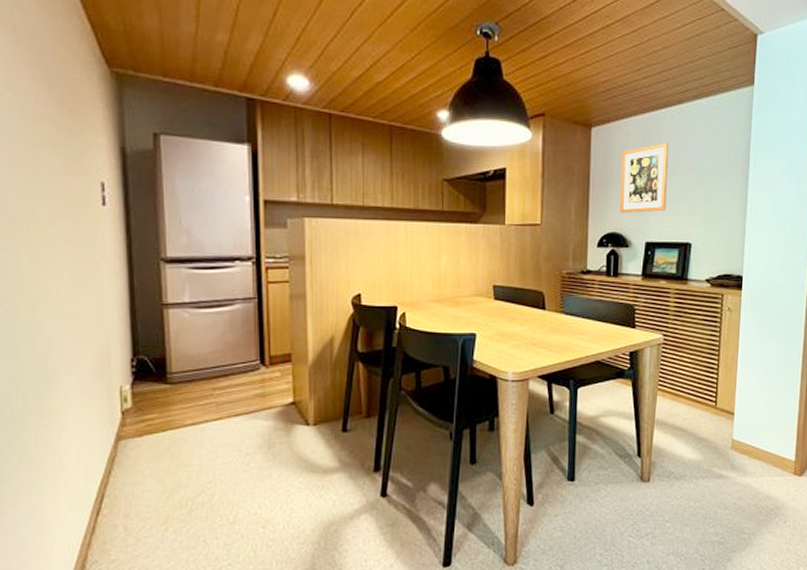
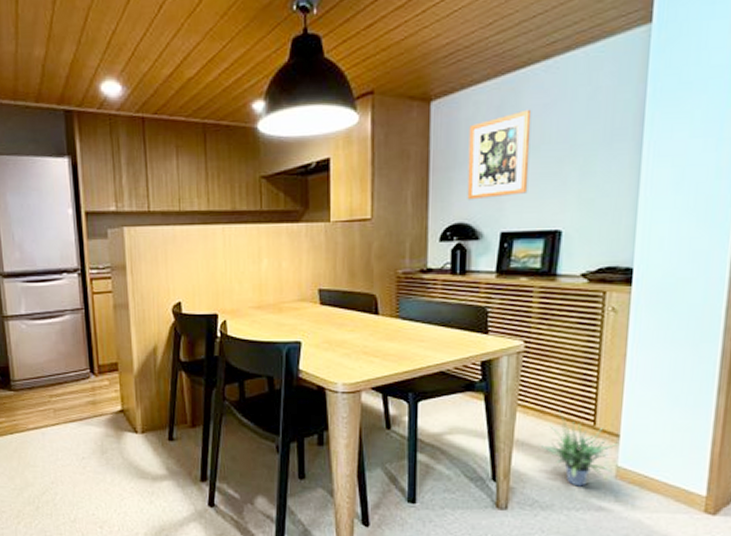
potted plant: none [674,392,734,458] -> present [538,409,620,487]

